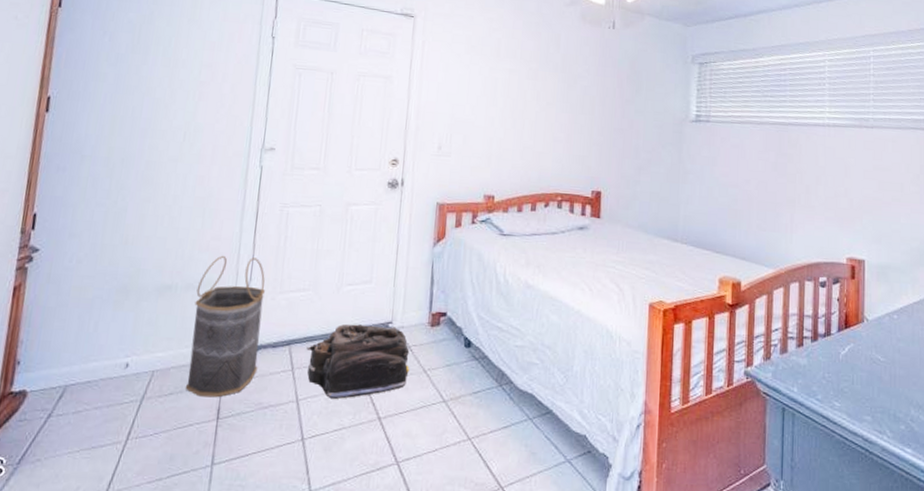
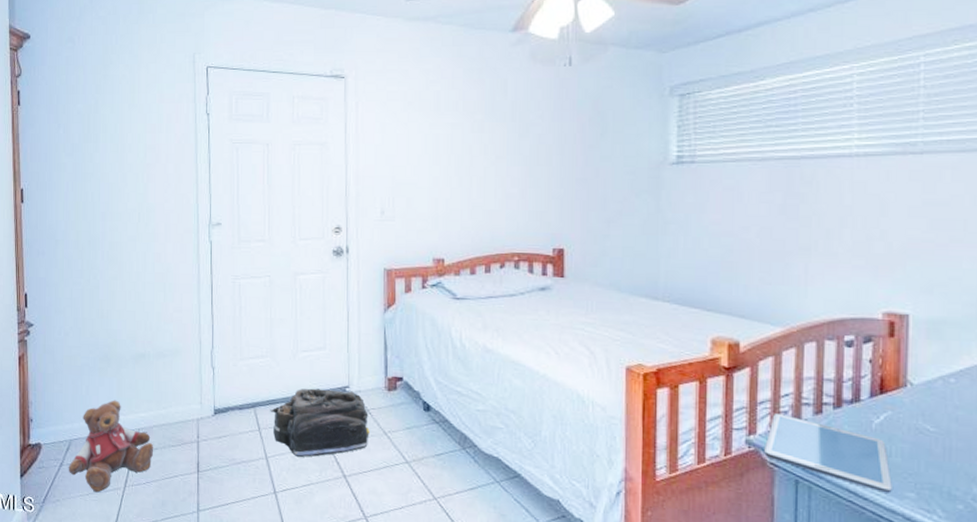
teddy bear: none [57,337,169,448] -> present [68,400,154,493]
basket: present [185,255,266,398] -> none [167,326,228,453]
tablet: none [759,347,854,417] -> present [764,414,892,493]

